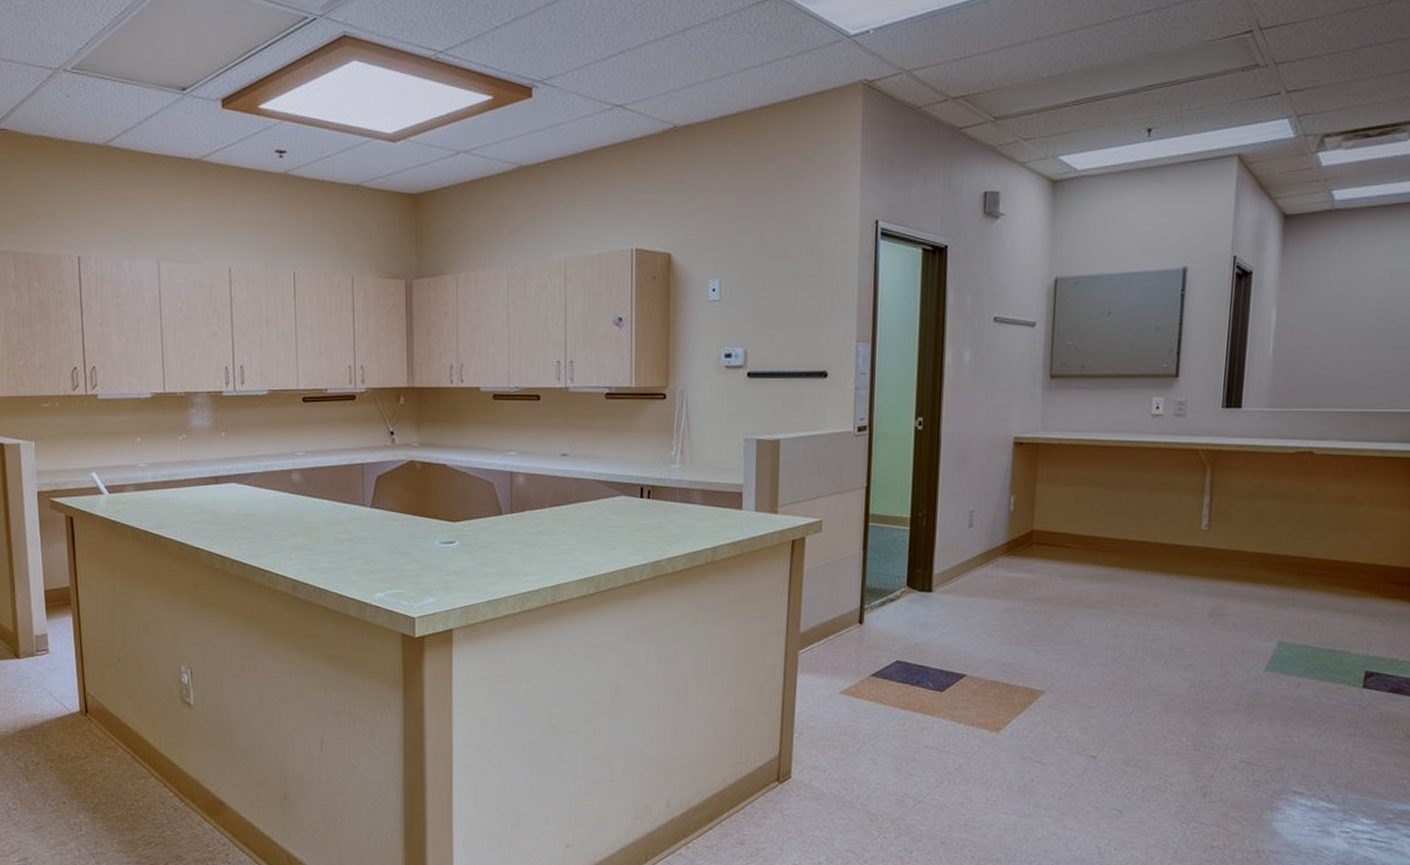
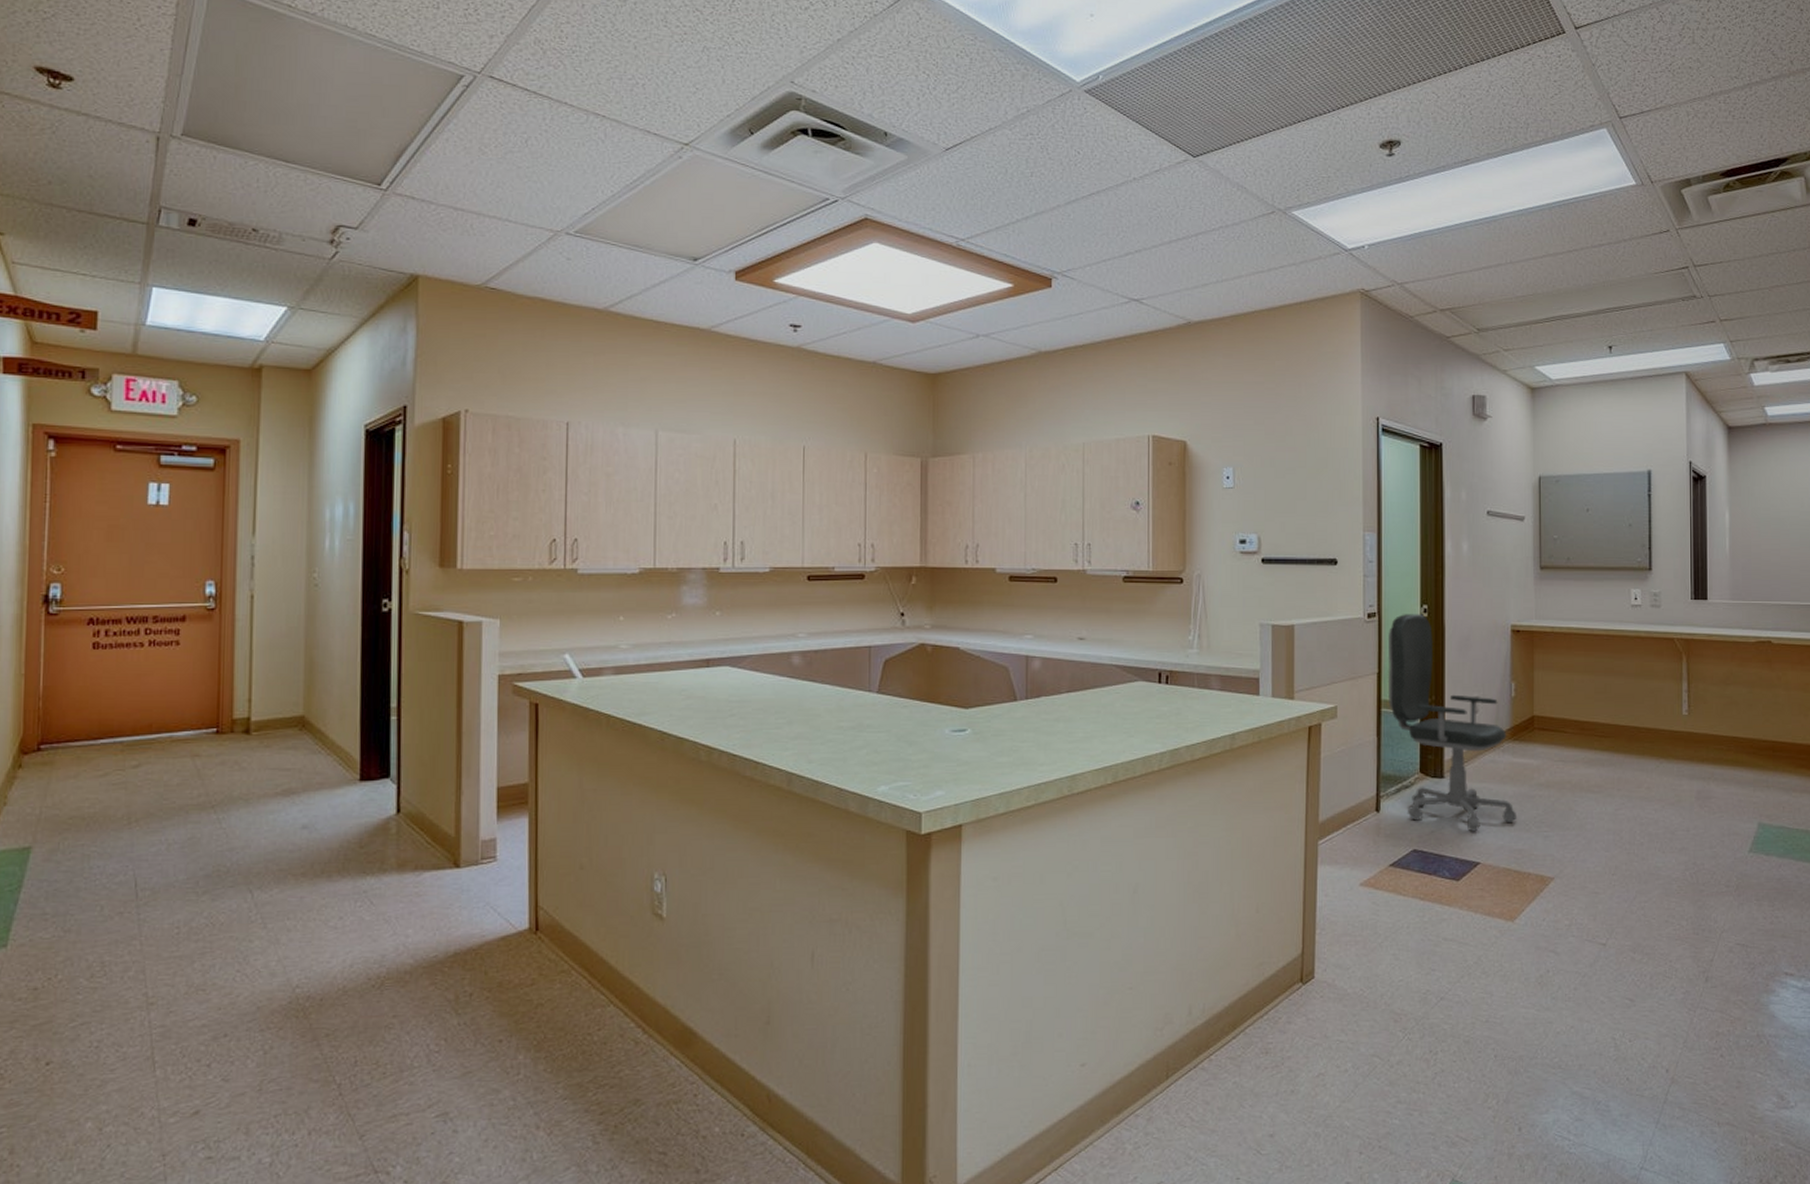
office chair: none [875,427,1009,644] -> present [1387,614,1517,831]

